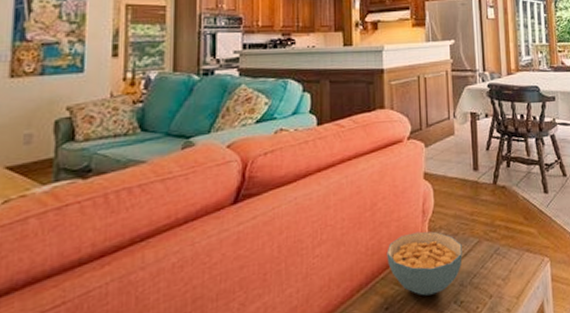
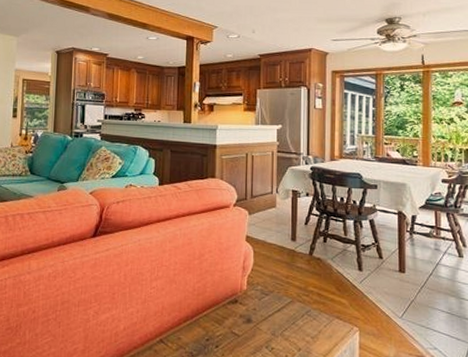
cereal bowl: present [386,231,462,296] -> none [210,283,276,337]

